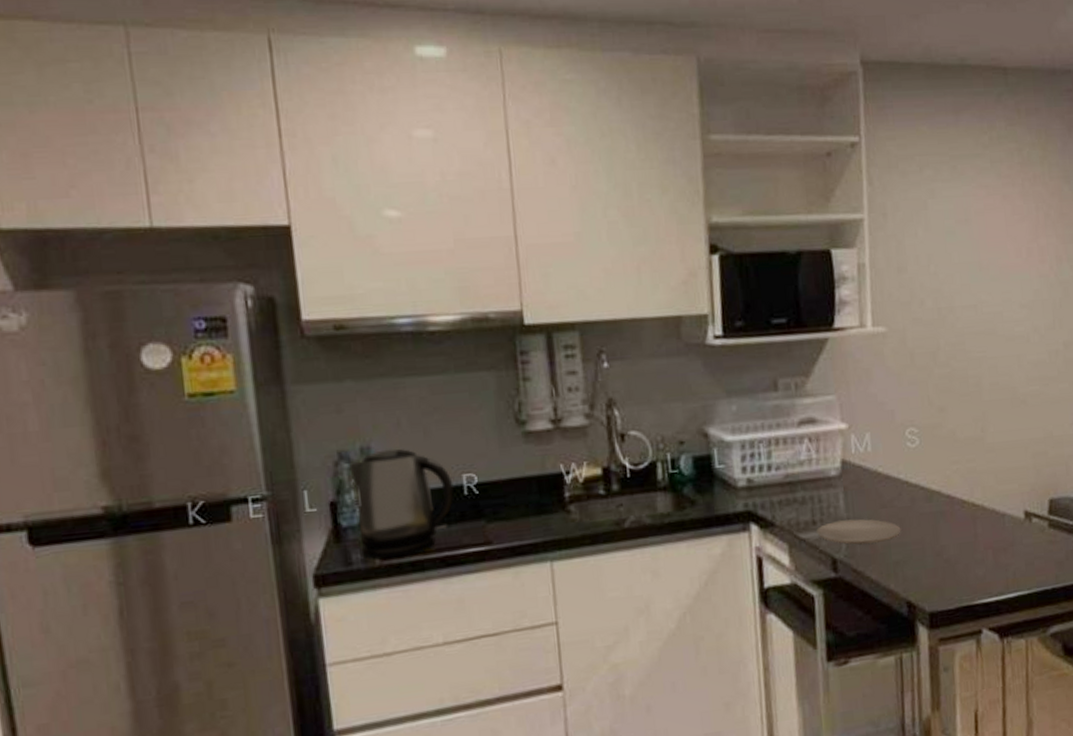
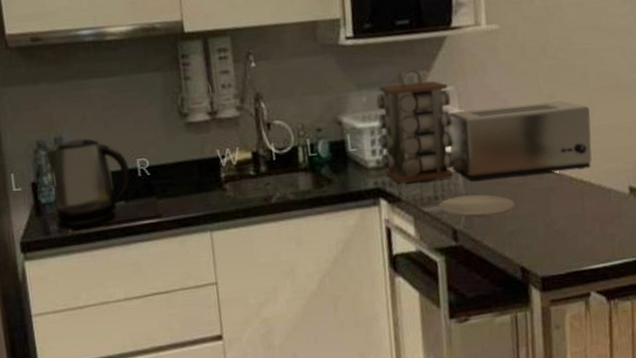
spice rack: none [748,374,835,505] -> present [376,68,455,183]
toaster: none [830,414,985,504] -> present [449,101,592,181]

